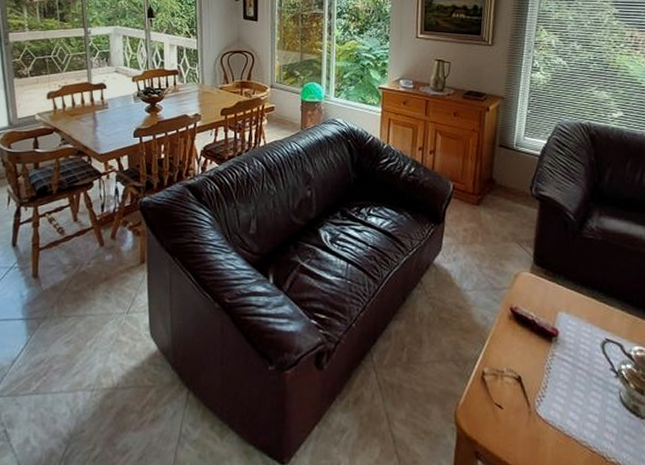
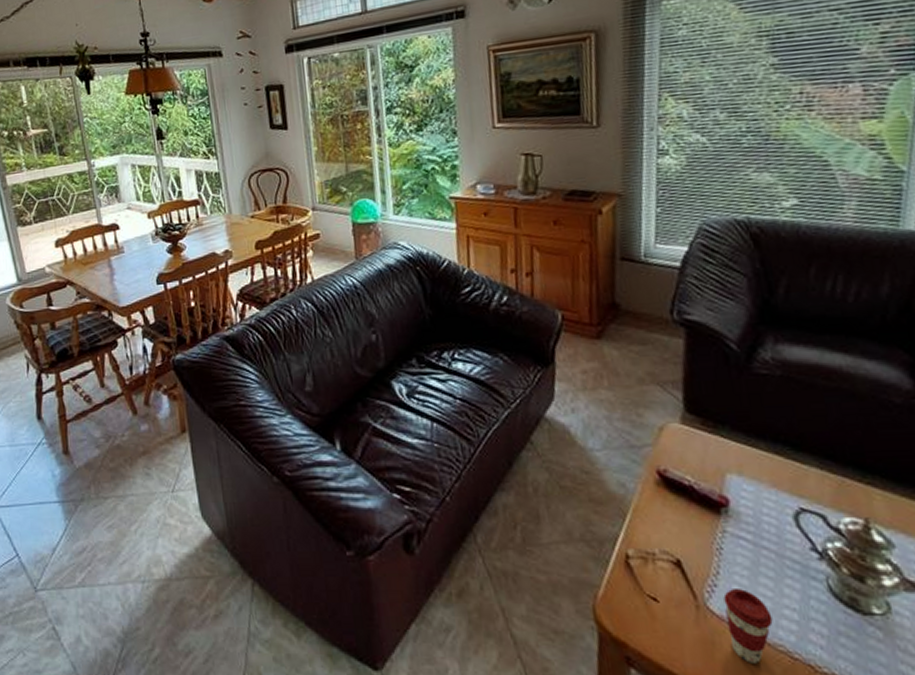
coffee cup: none [548,399,581,456] -> present [723,589,773,663]

